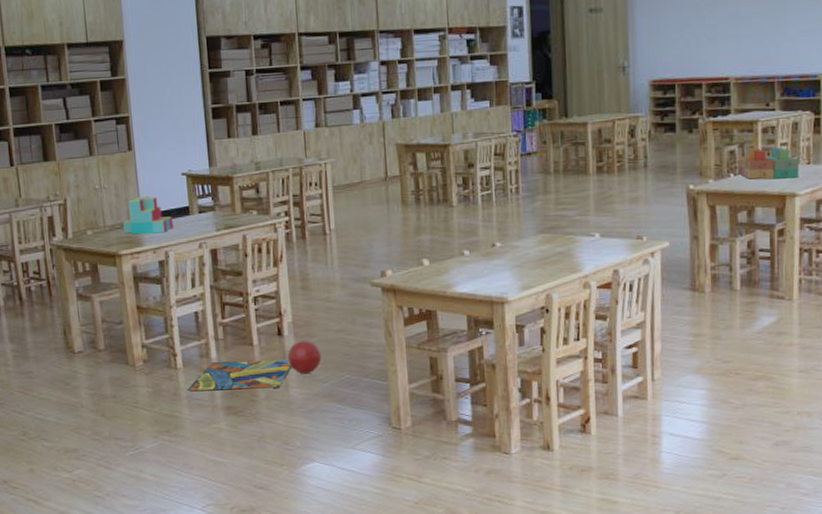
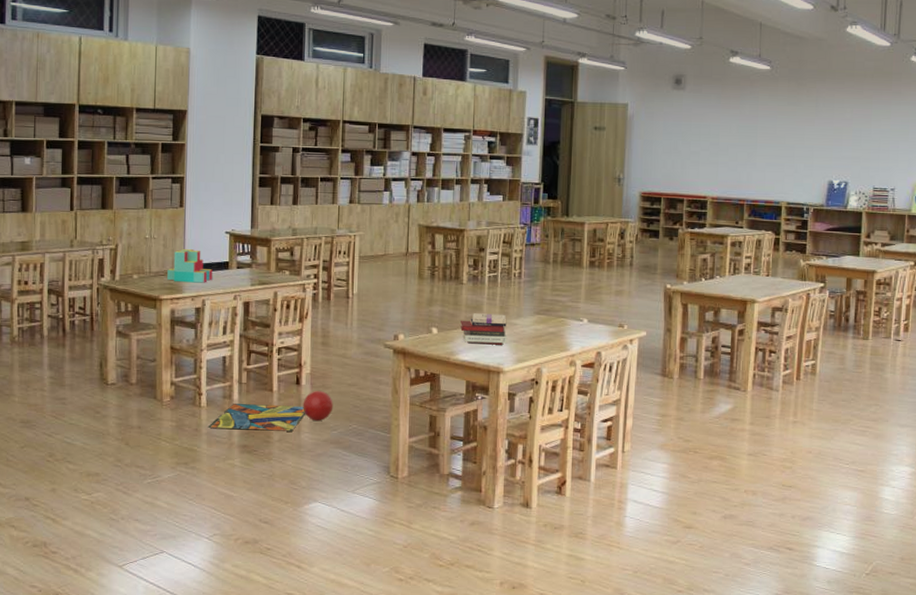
books: none [453,237,510,273] -> present [459,313,508,345]
toy blocks: present [738,147,799,180] -> none [708,257,760,287]

